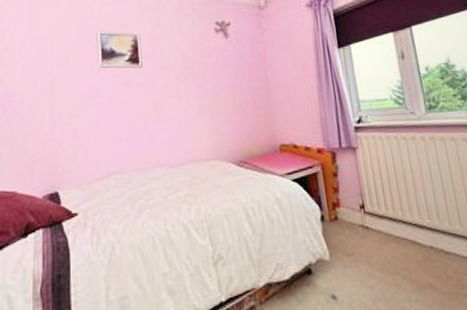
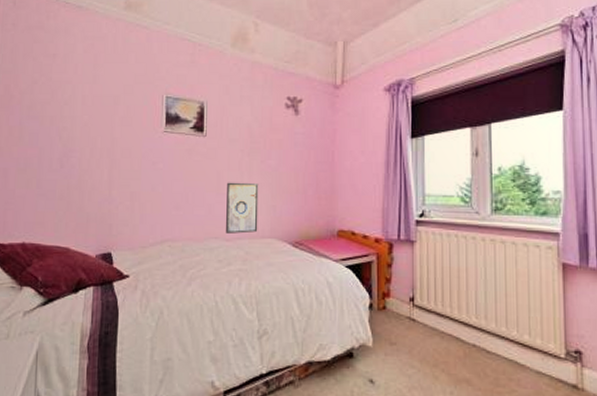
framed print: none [167,107,202,160] -> present [226,182,259,234]

